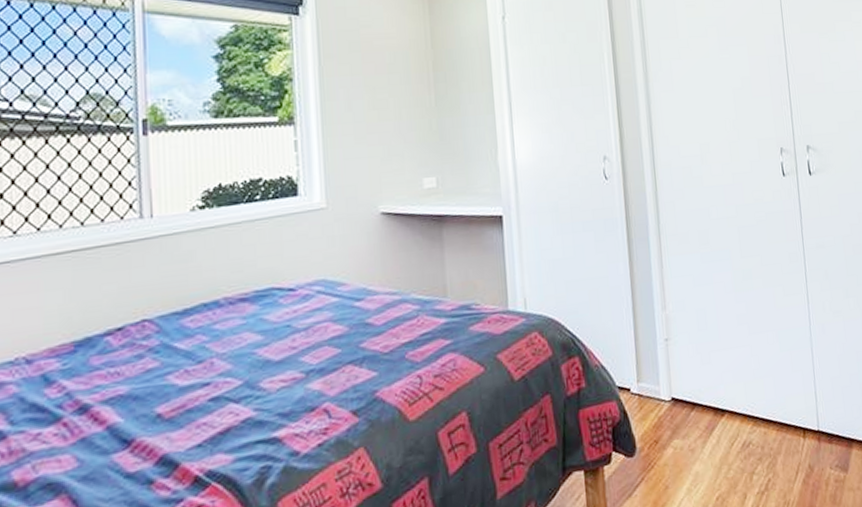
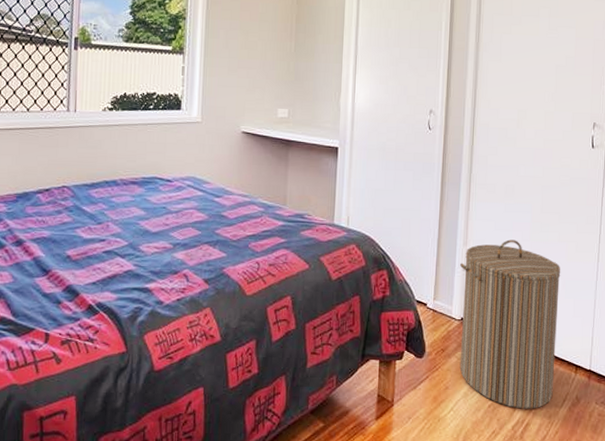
laundry hamper: none [661,294,784,495] -> present [459,239,561,409]

